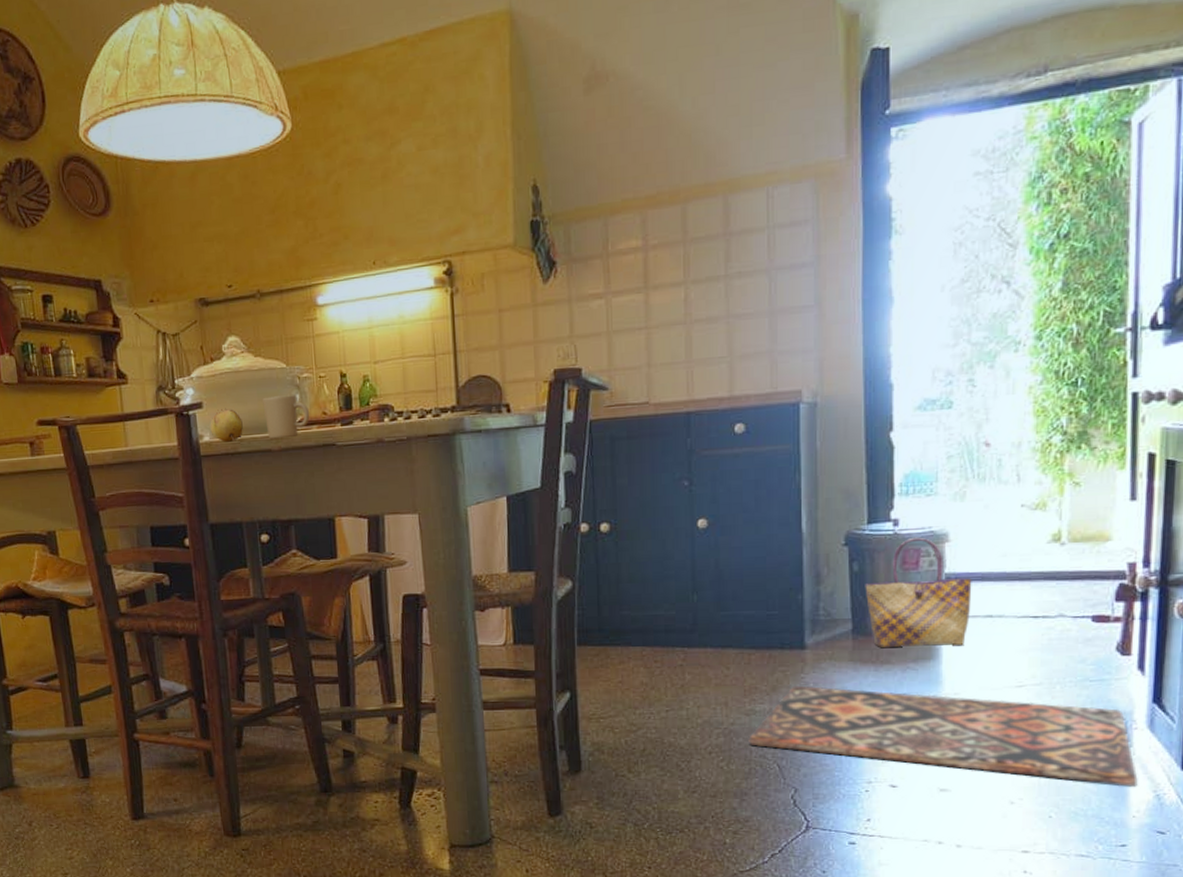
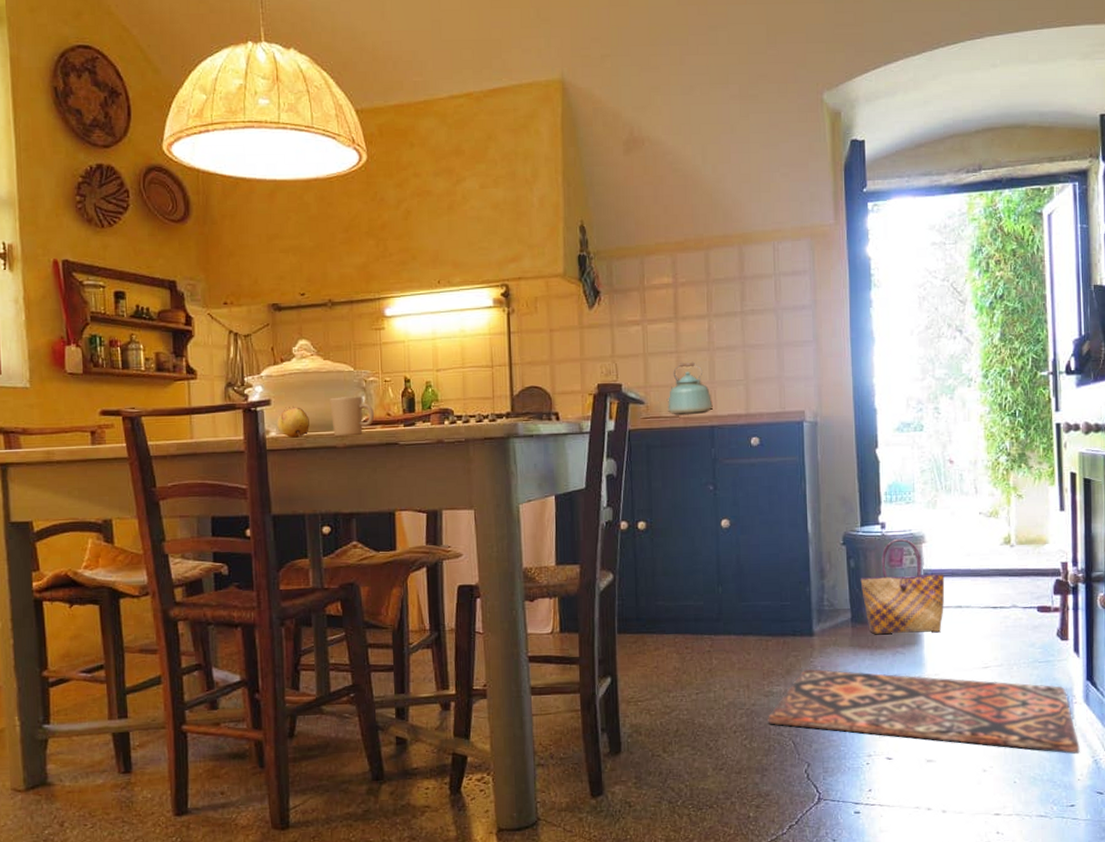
kettle: none [634,338,689,402] -> present [666,361,713,416]

